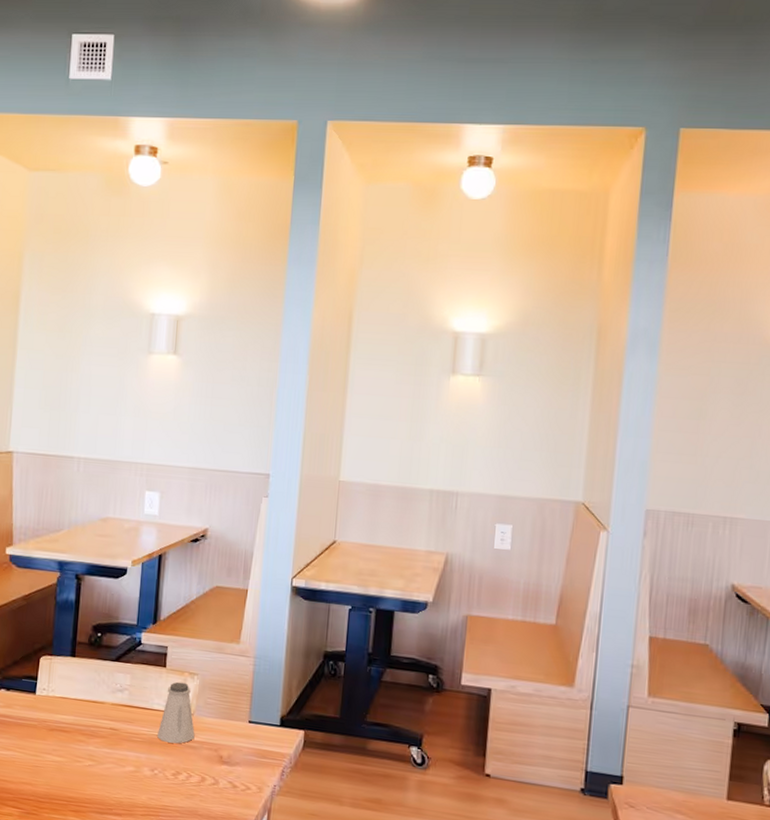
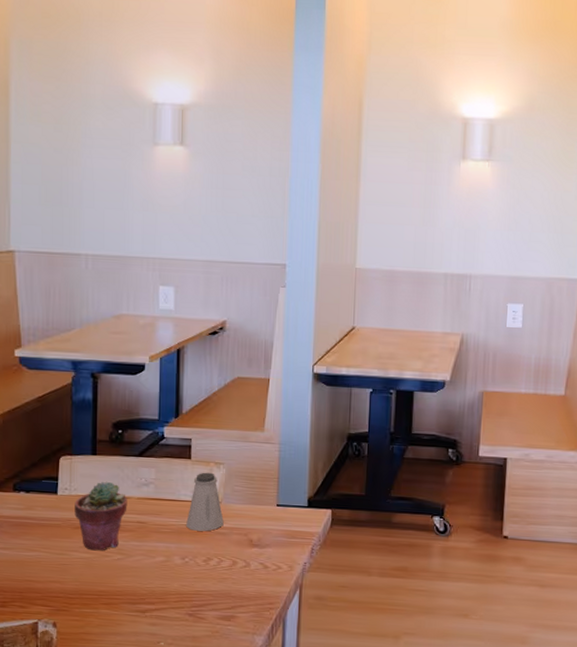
potted succulent: none [50,684,102,755] -> present [75,481,127,551]

